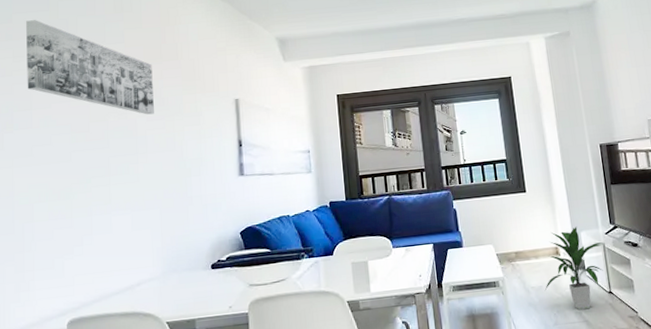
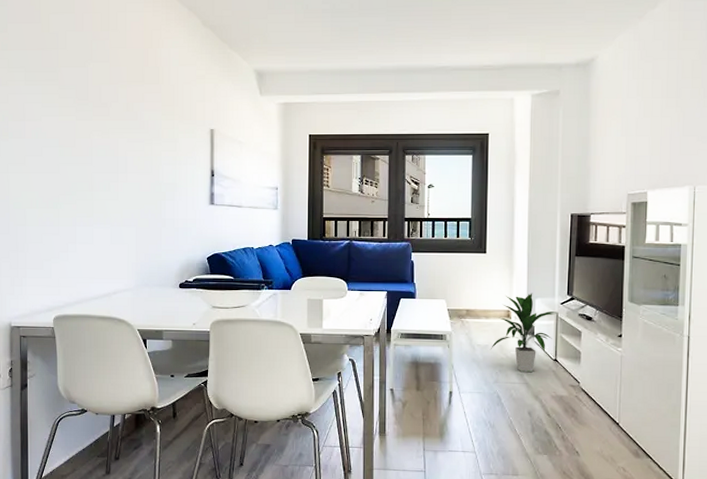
wall art: present [25,20,154,115] -> none [19,31,134,136]

